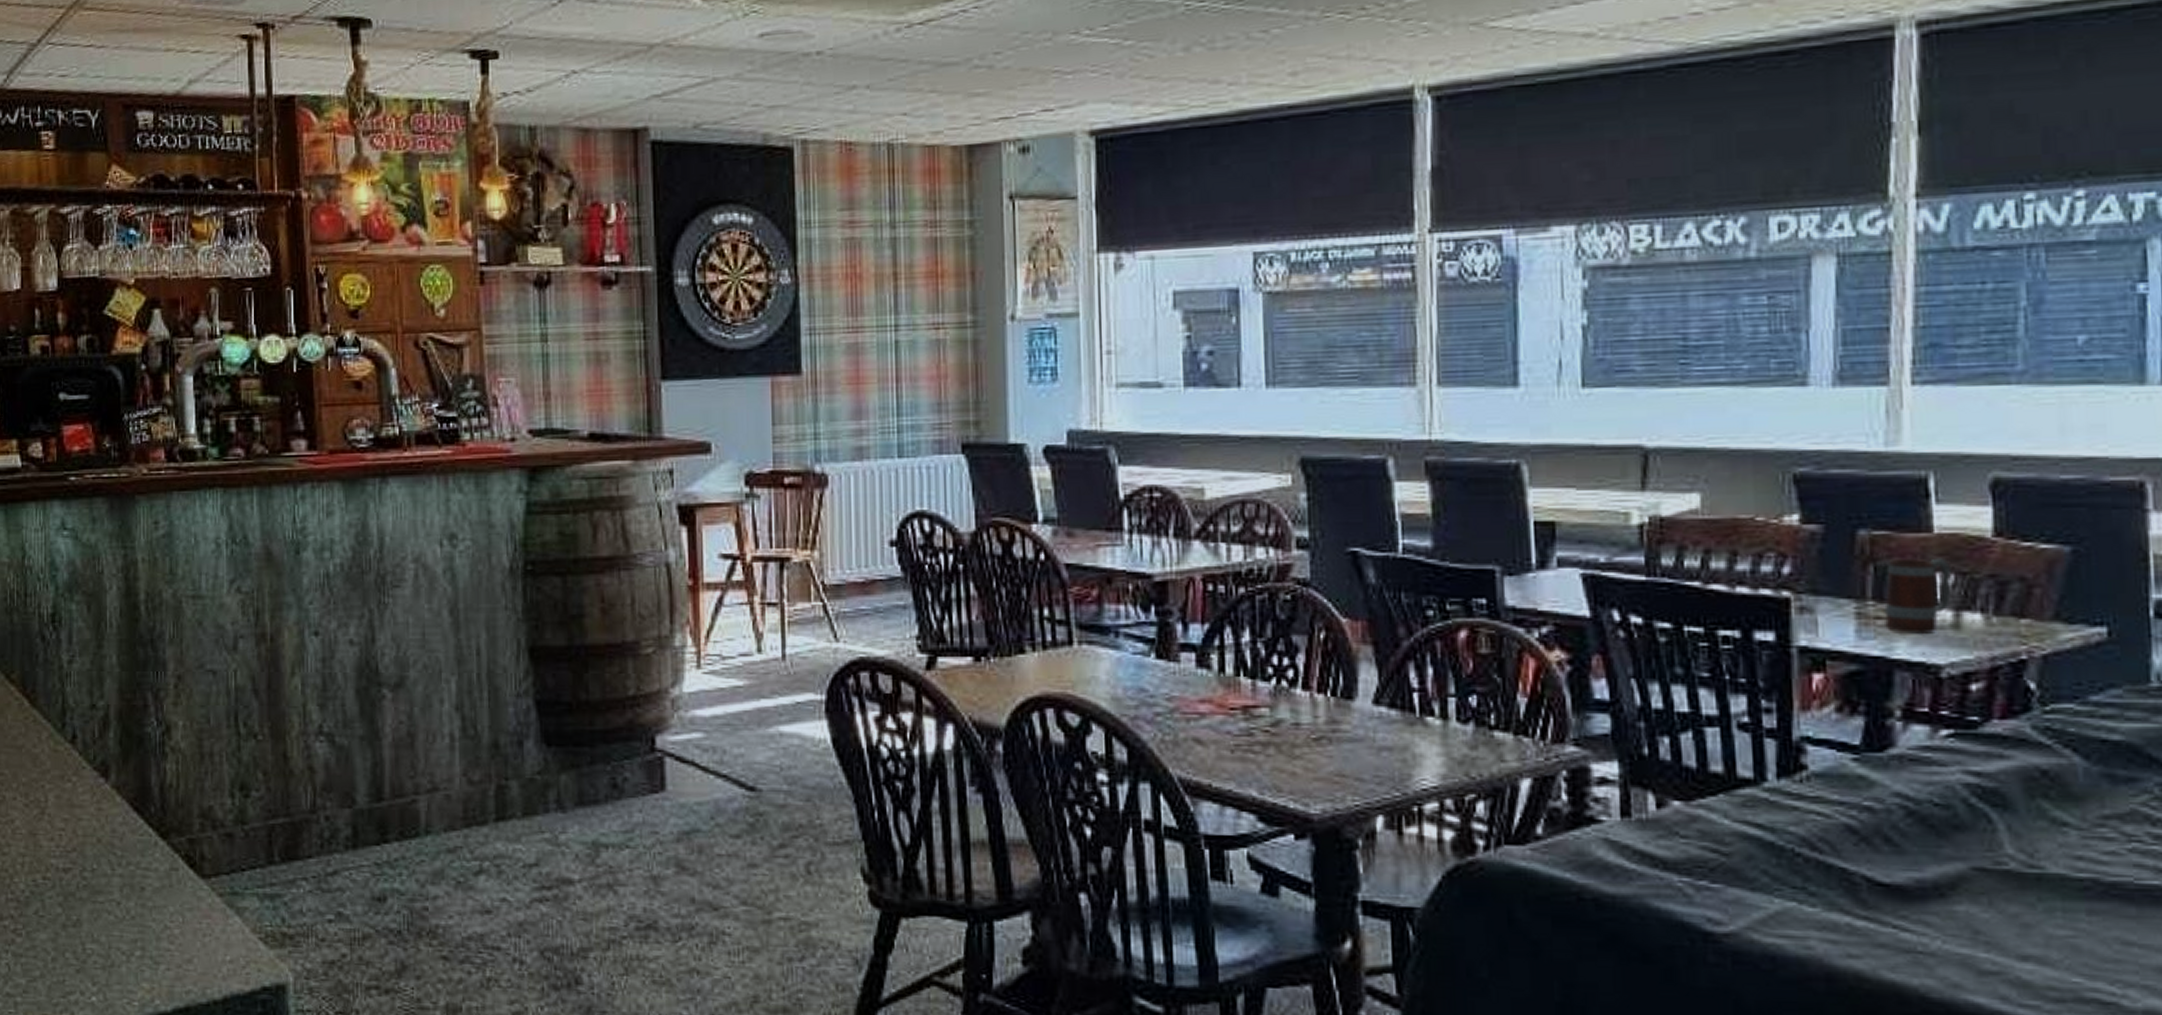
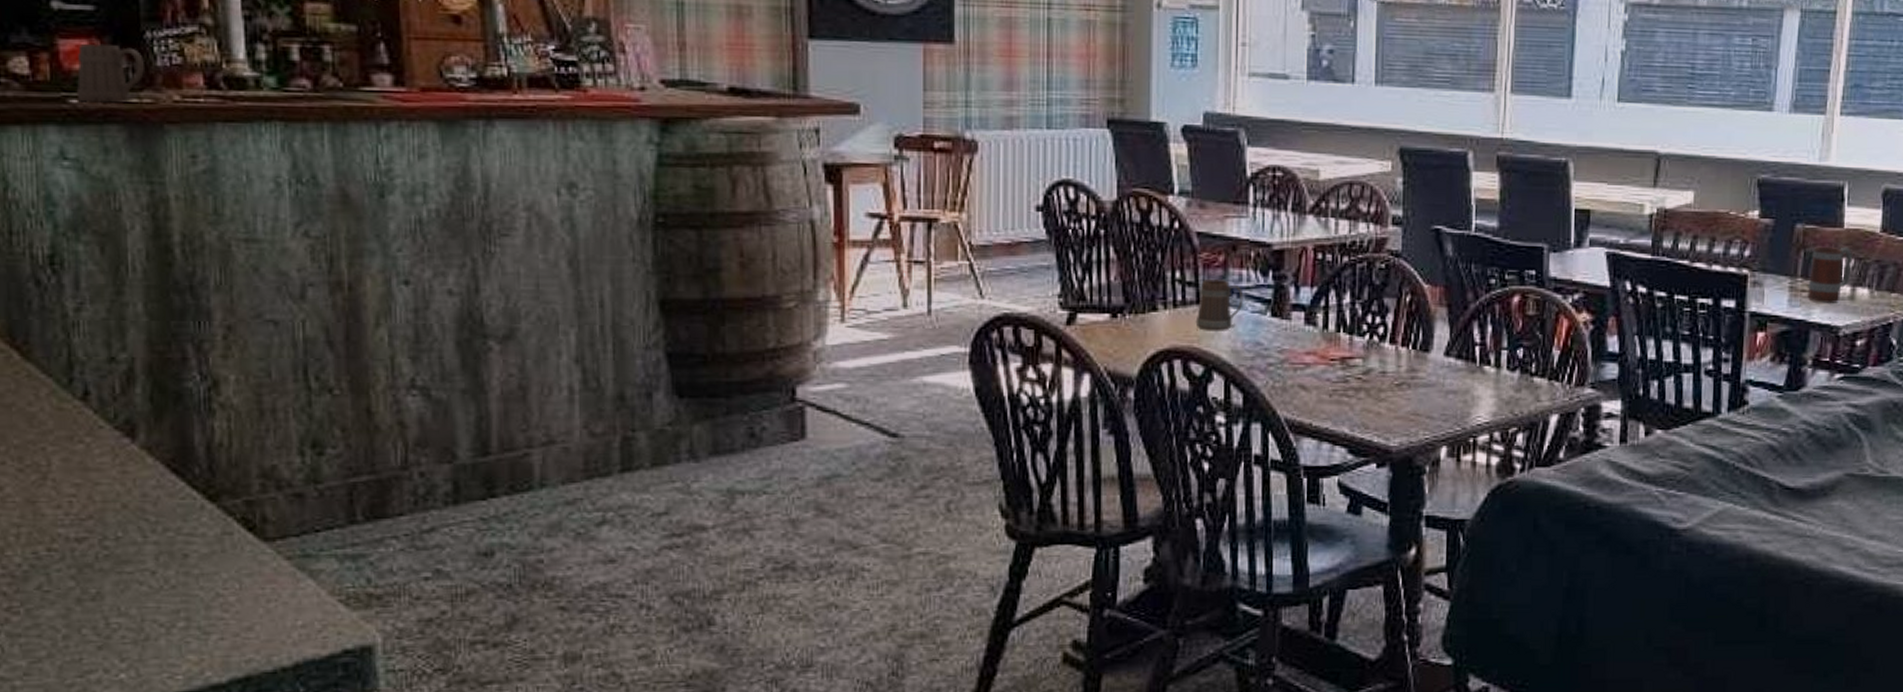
beer mug: none [74,427,122,480] -> present [76,43,144,105]
beer mug: none [1068,617,1123,676] -> present [1195,280,1244,331]

